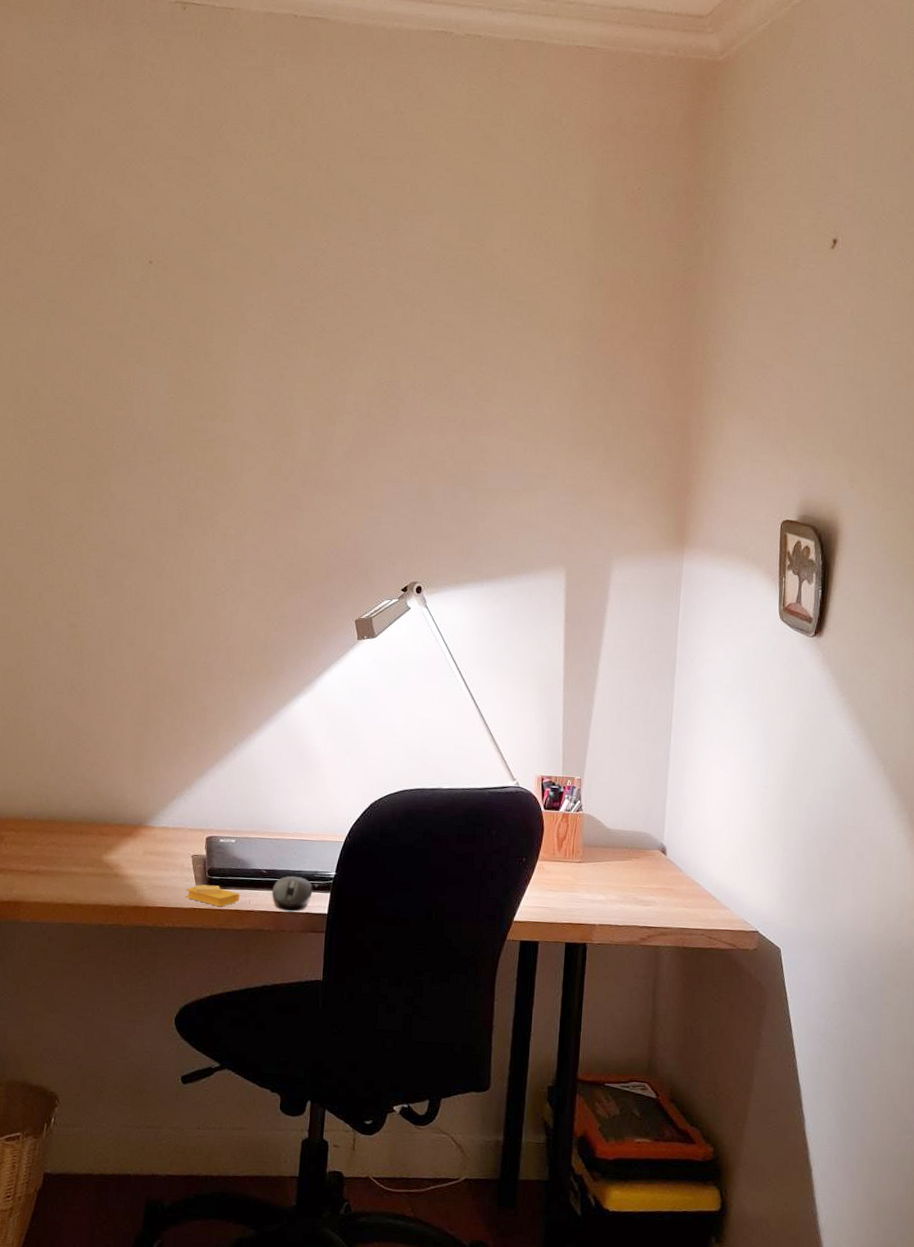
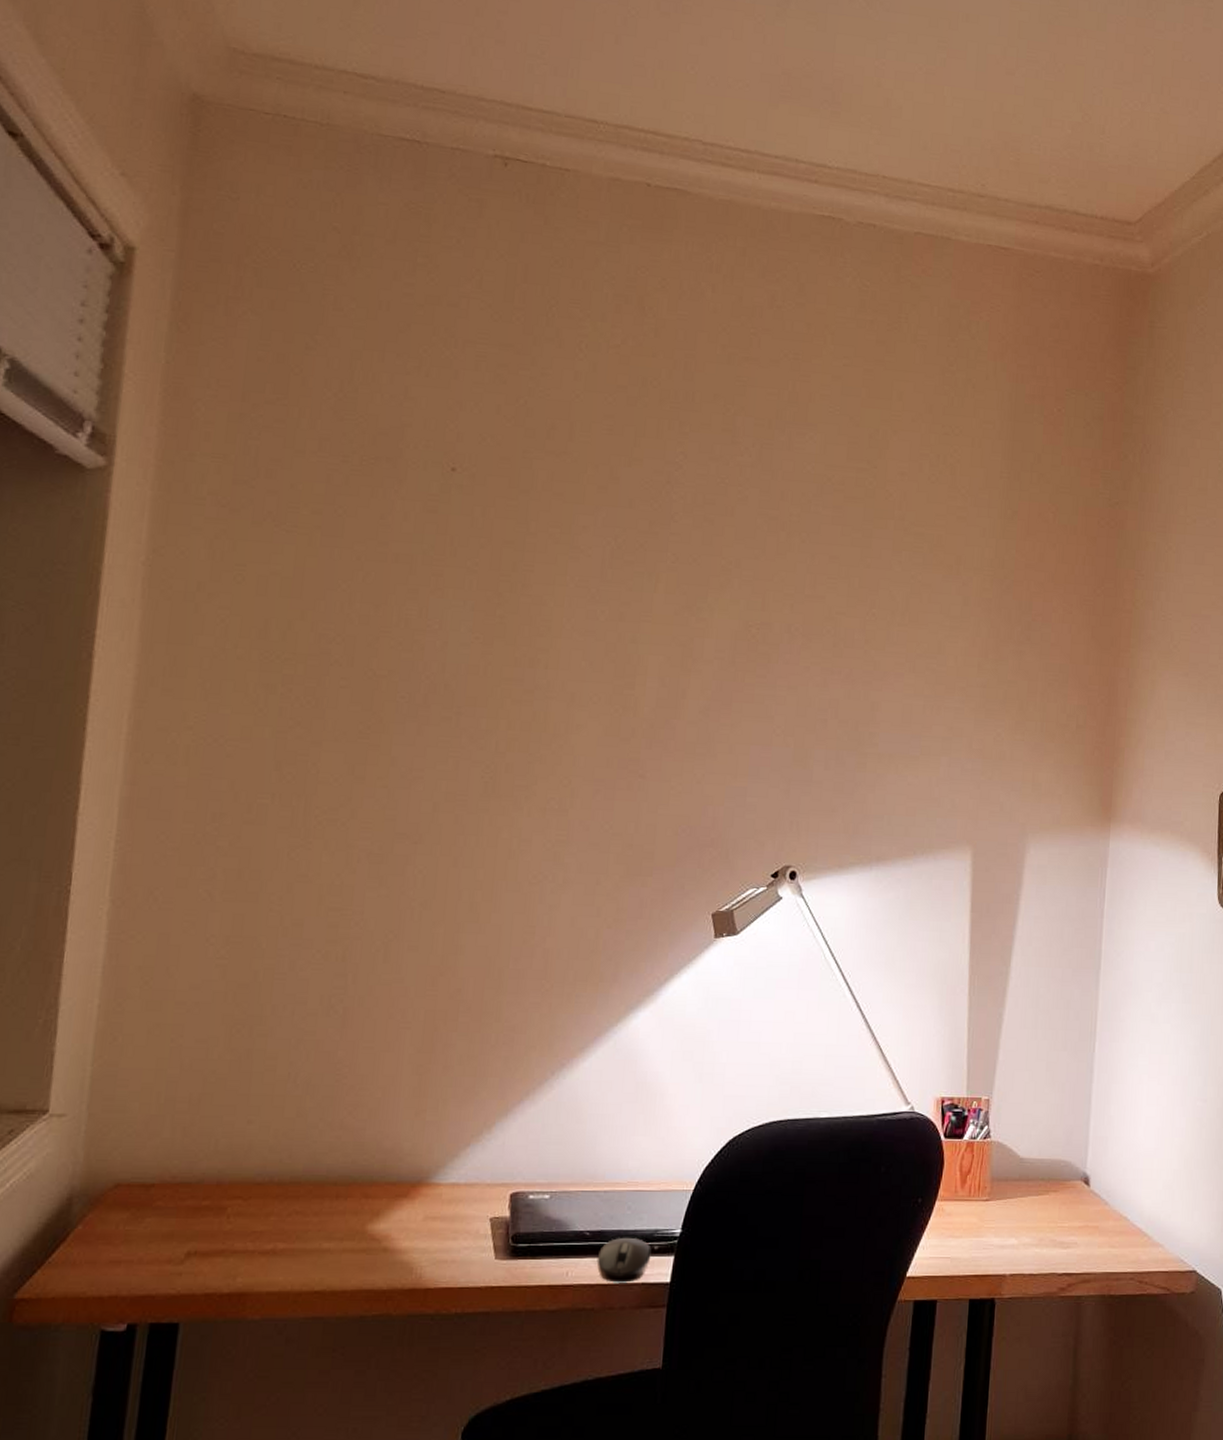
sticky notes: present [184,884,240,907] -> none [479,1255,555,1282]

